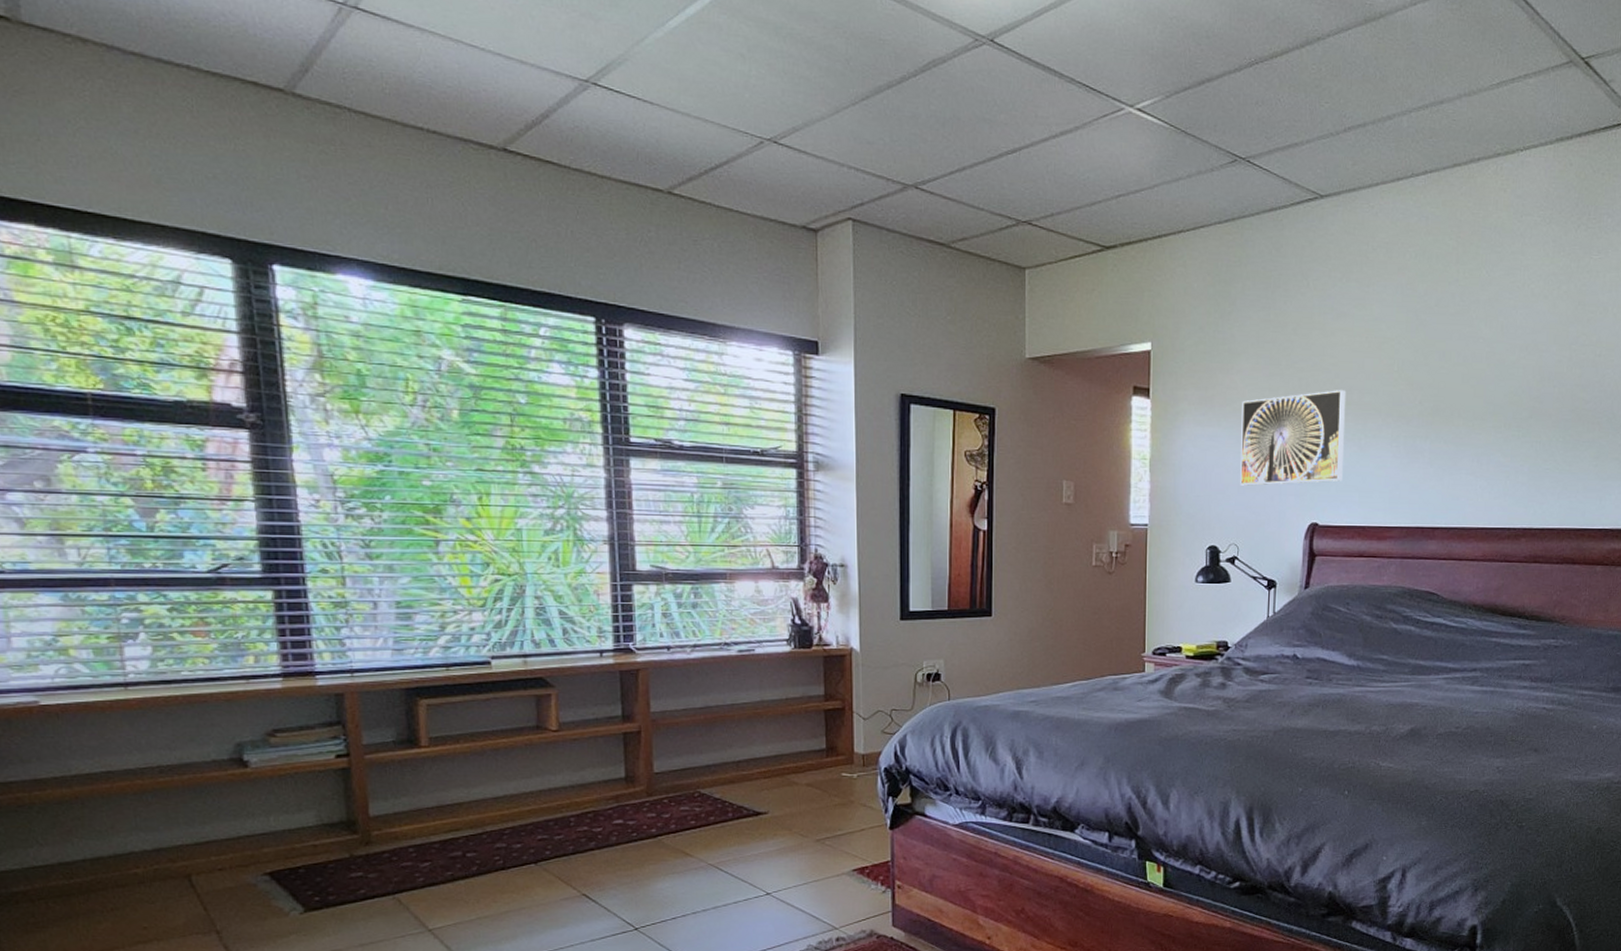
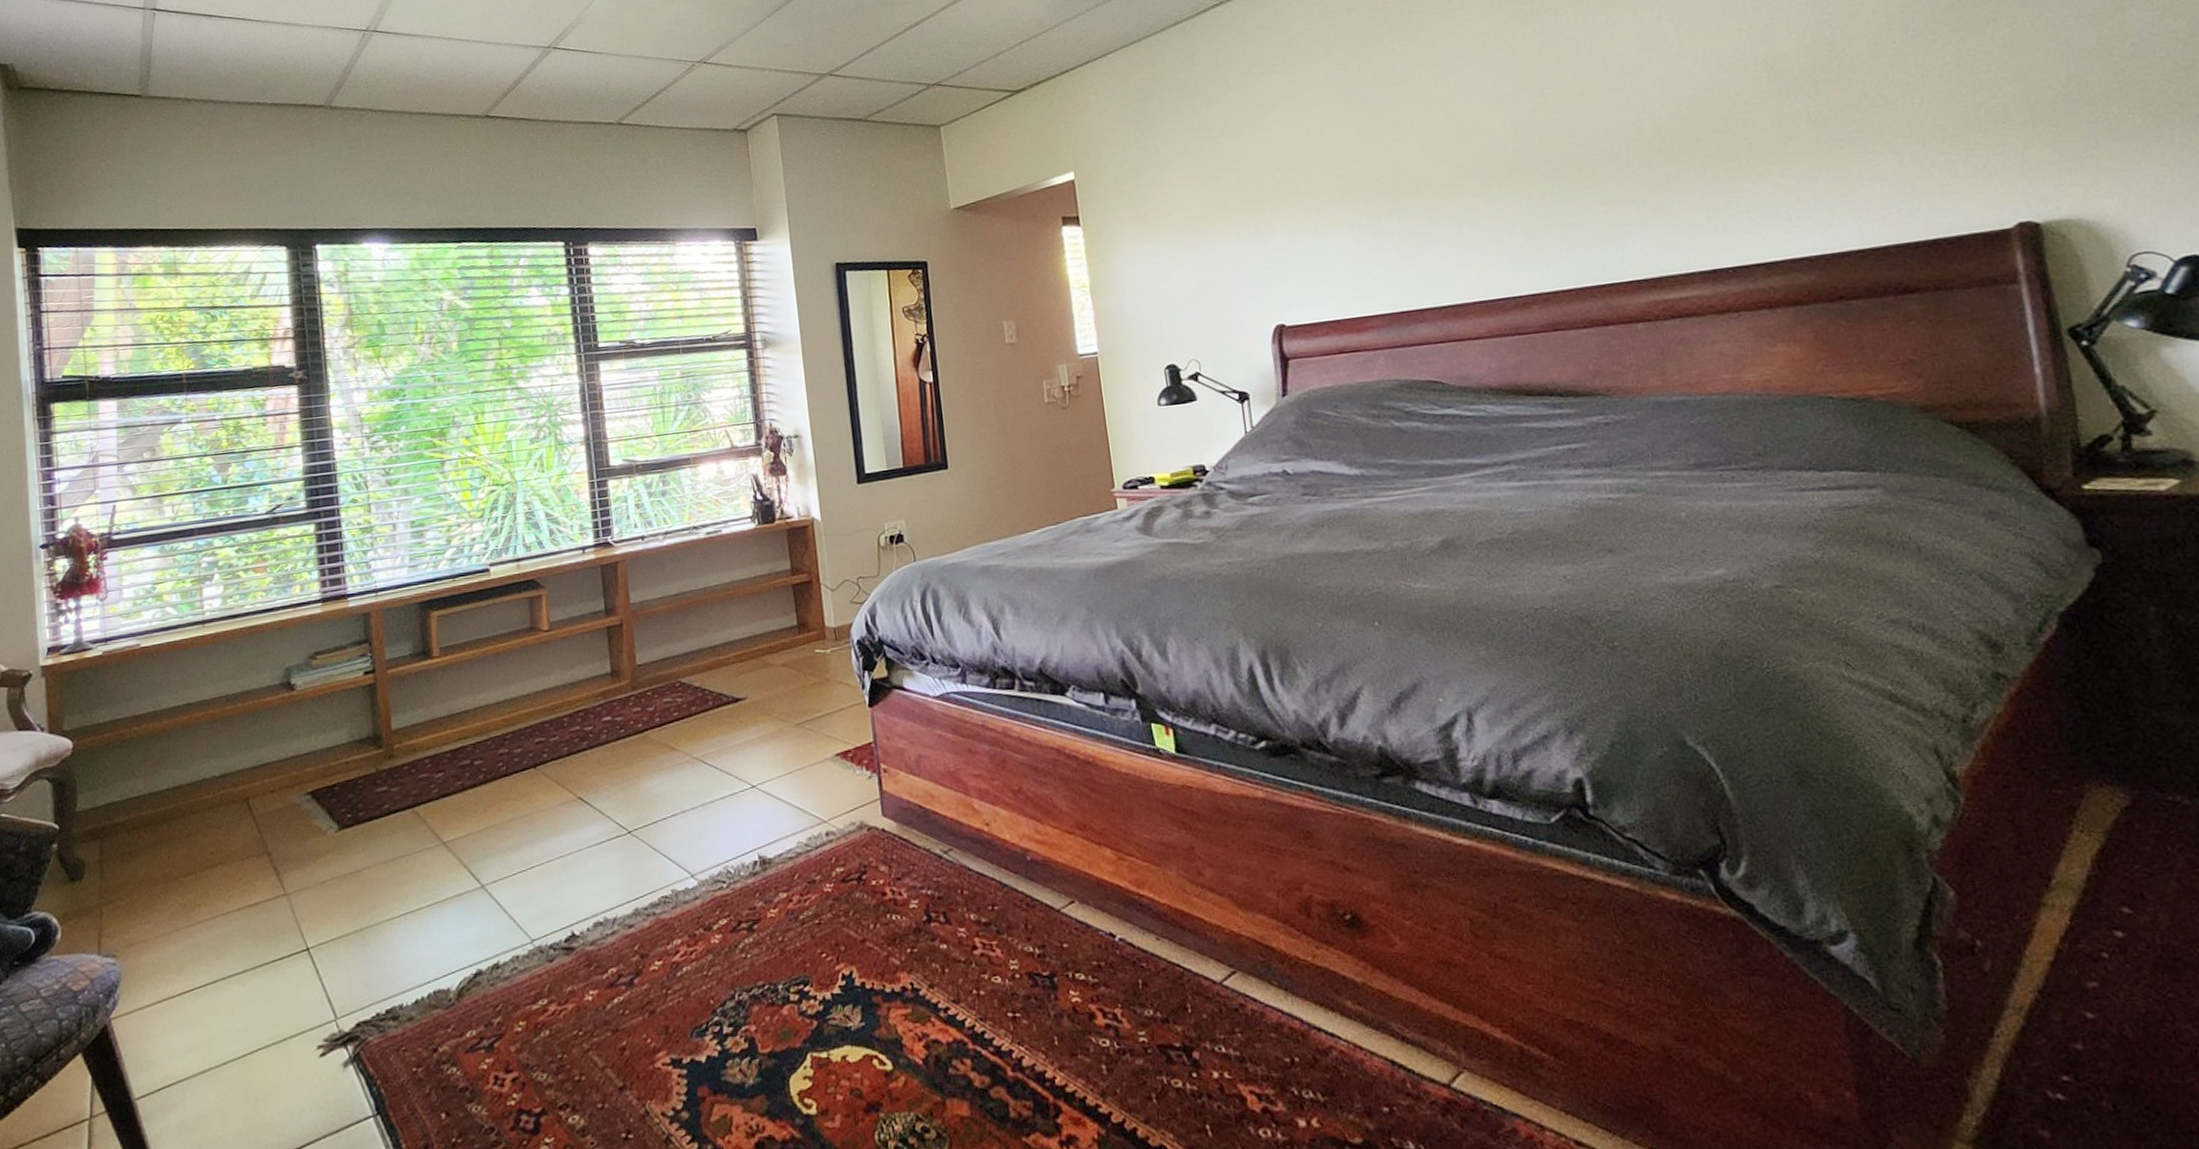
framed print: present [1240,390,1347,486] -> none [1178,182,1304,298]

